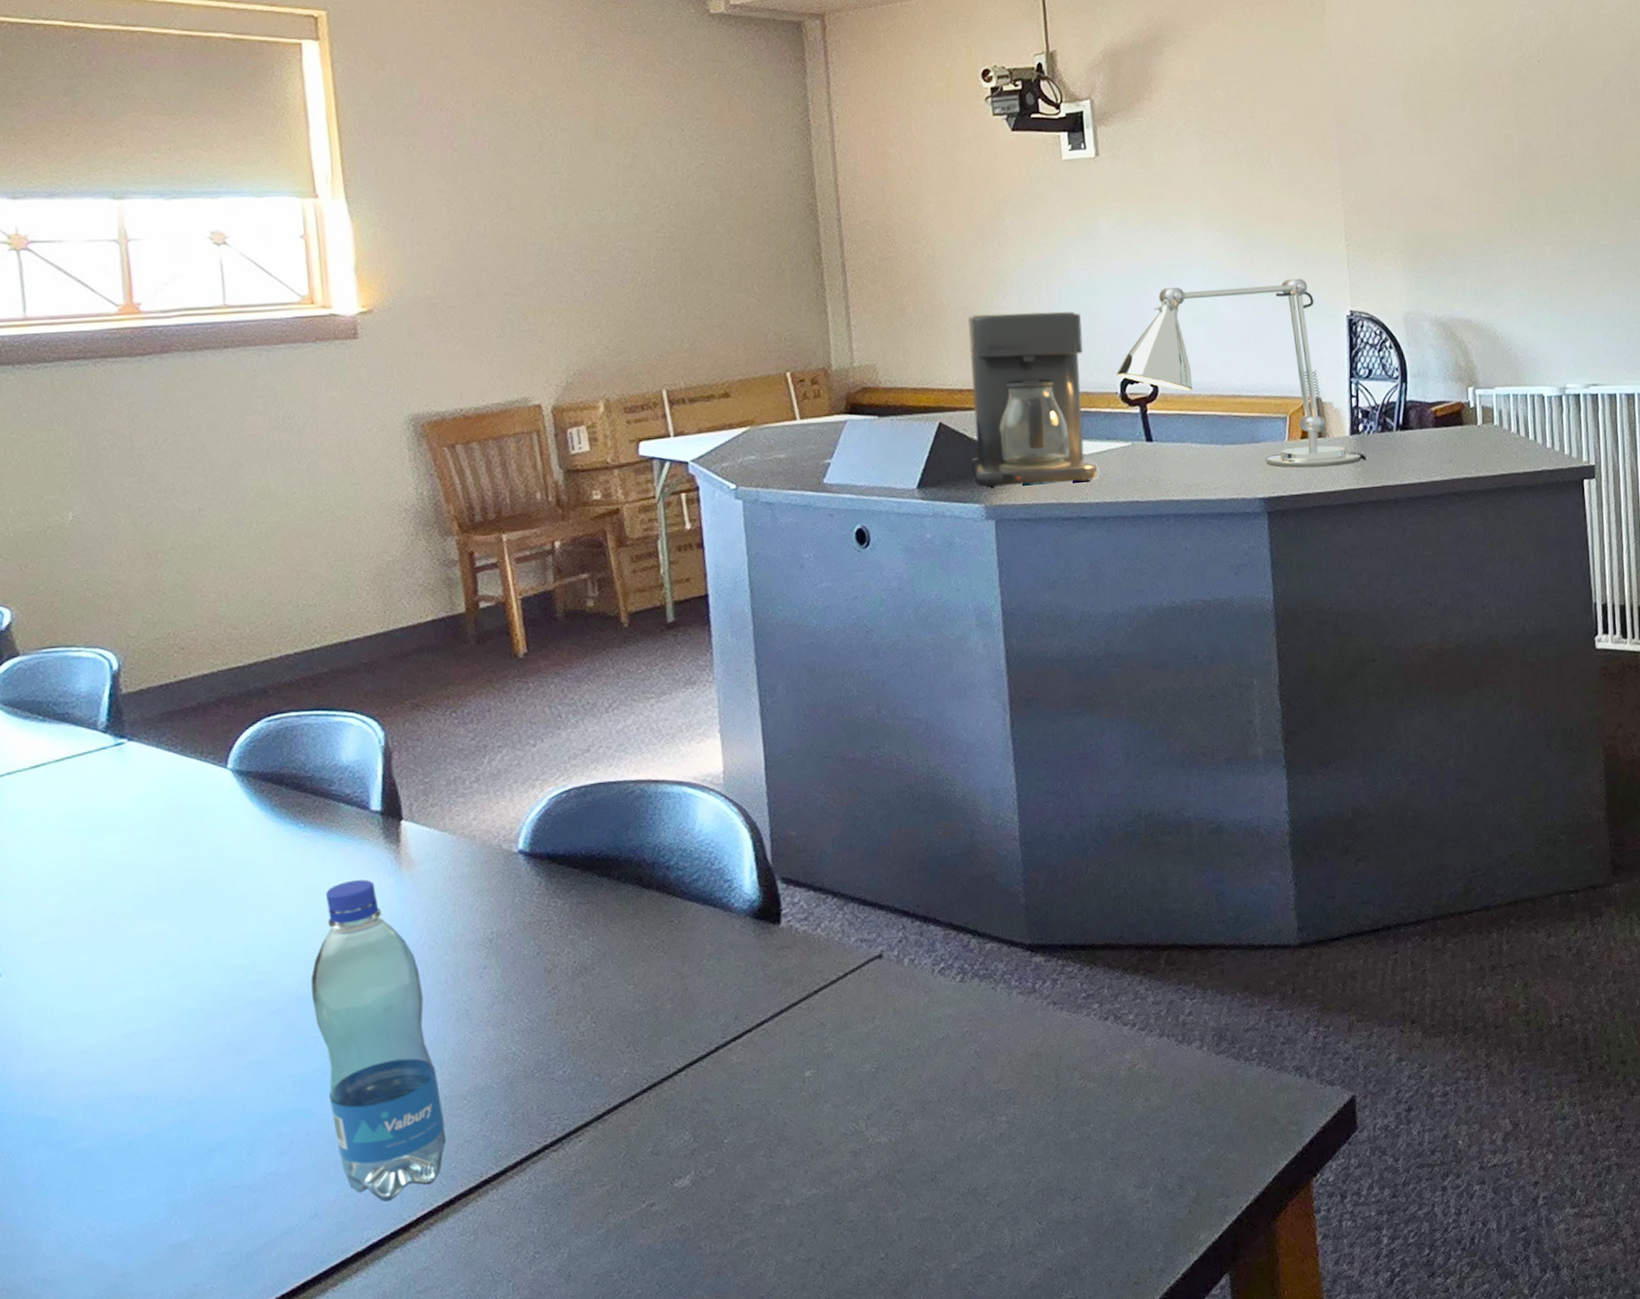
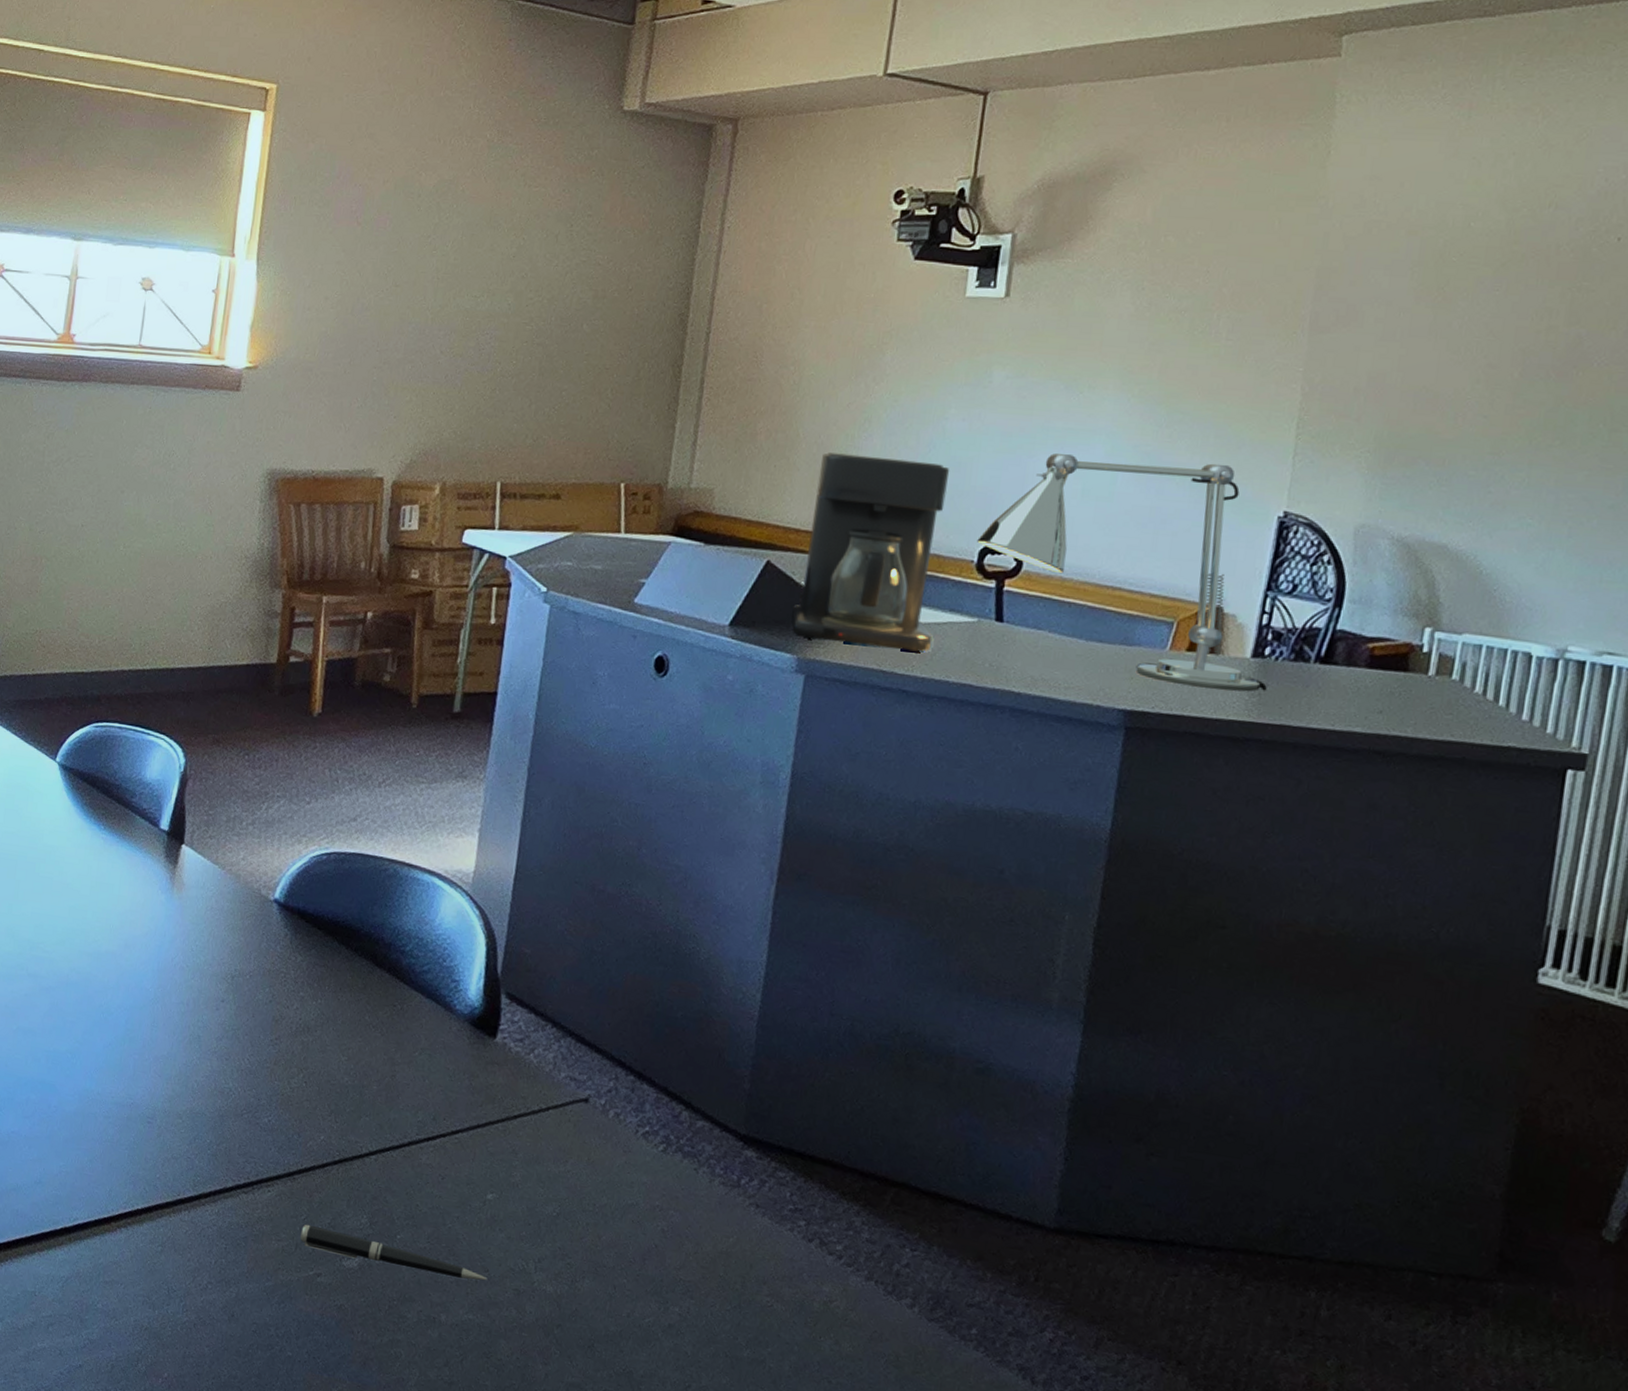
bottle: present [311,879,447,1202] -> none [69,888,168,1190]
pen: none [624,1148,824,1182] -> present [300,1224,489,1281]

